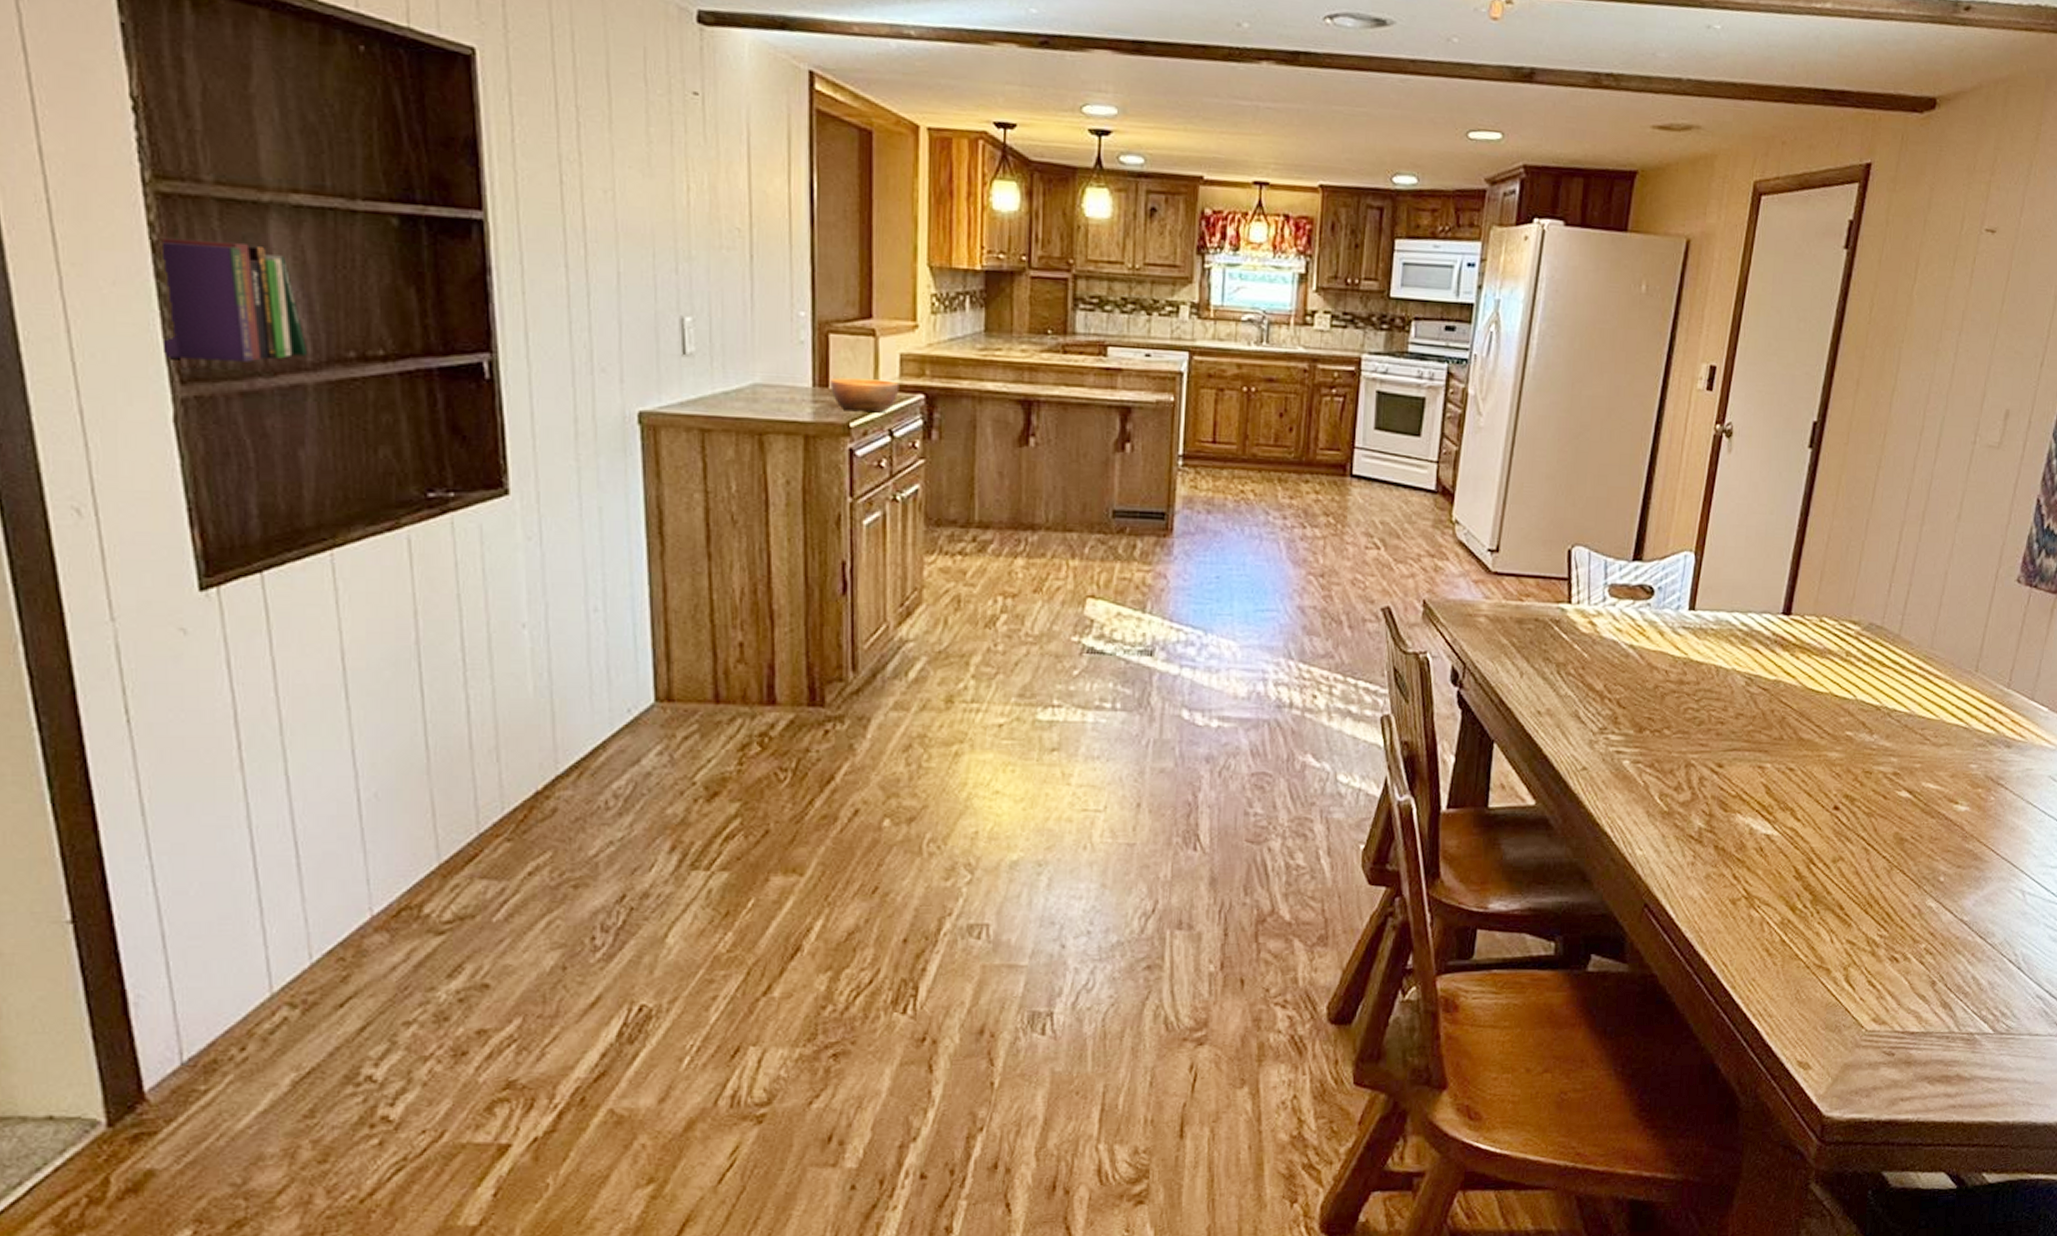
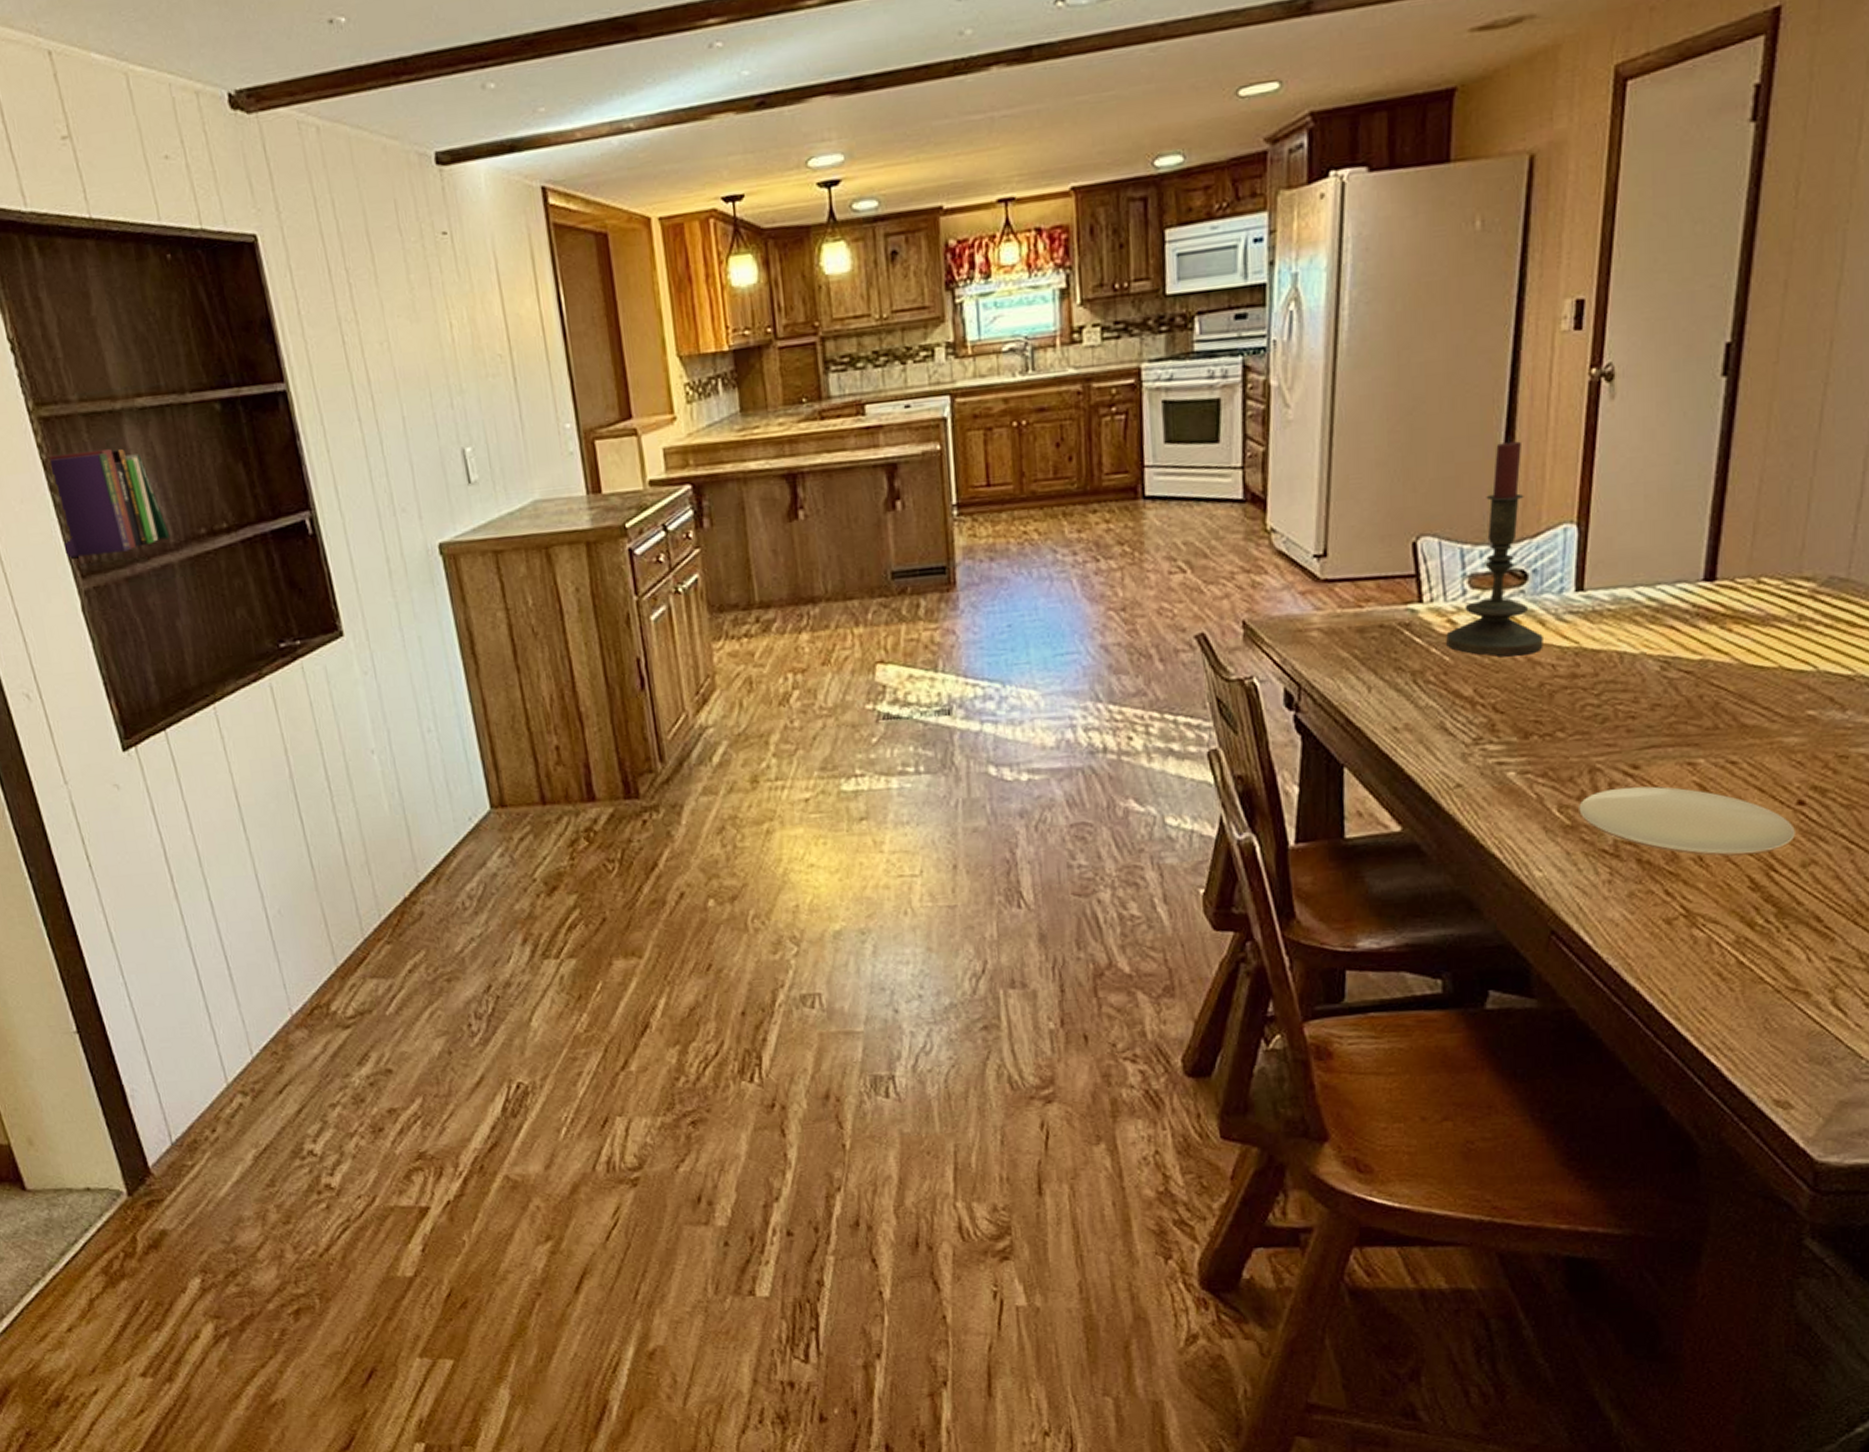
bowl: present [829,377,899,413] -> none [601,476,667,513]
candle: none [1586,470,1661,660] -> present [1446,435,1544,657]
plate: none [1675,782,1830,849] -> present [1579,786,1795,857]

